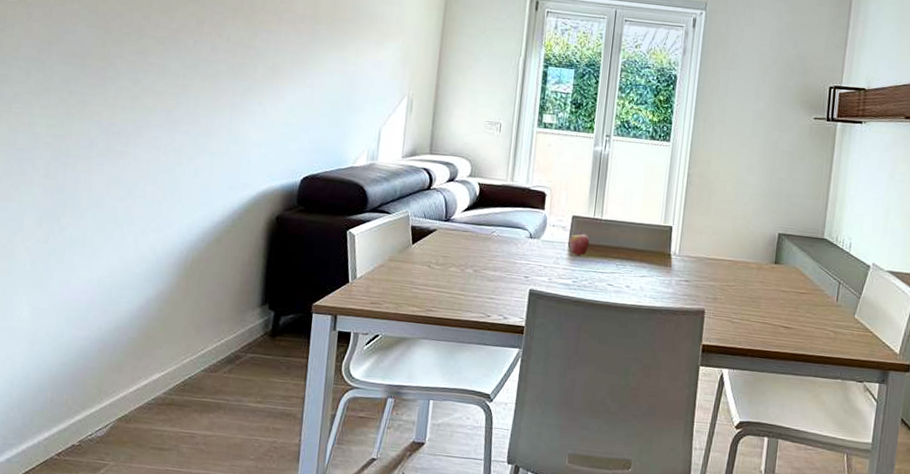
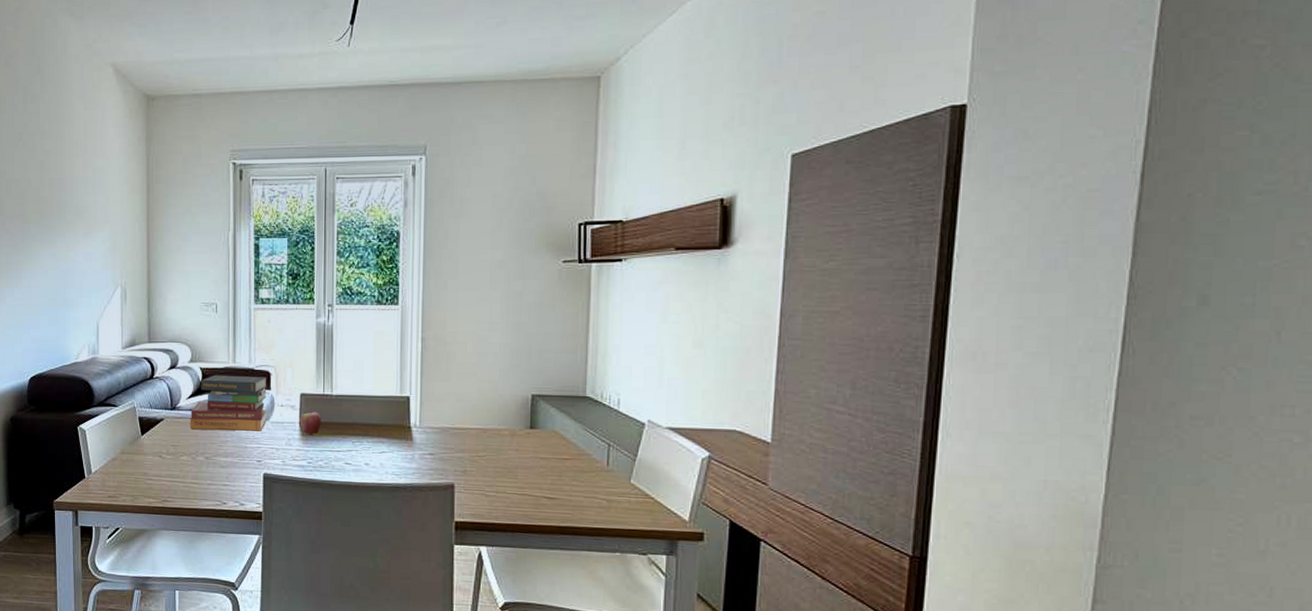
books: none [461,191,543,249] -> present [189,375,267,431]

